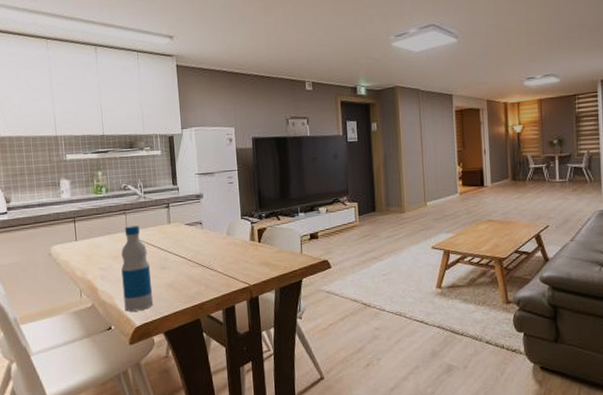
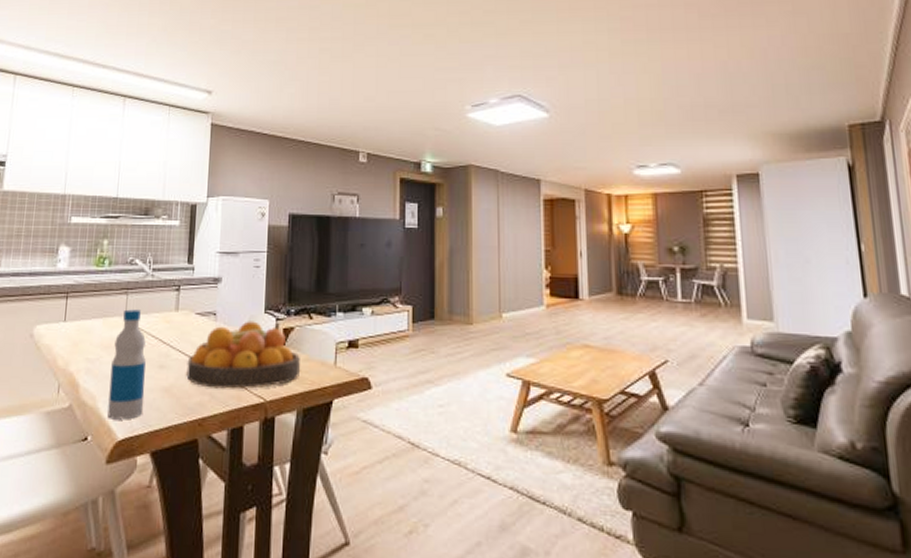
fruit bowl: none [183,226,274,280] -> present [186,321,300,389]

